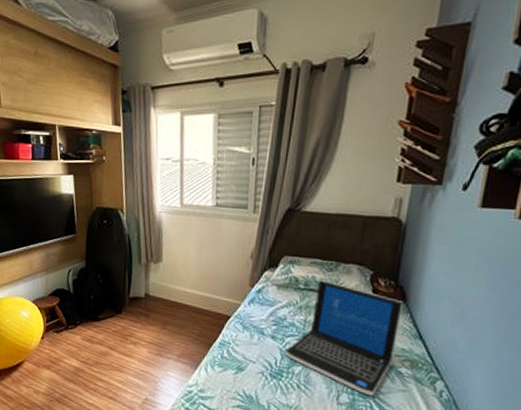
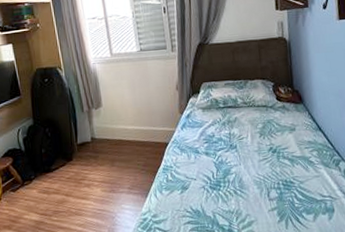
laptop: present [284,280,403,397] -> none [218,97,304,187]

